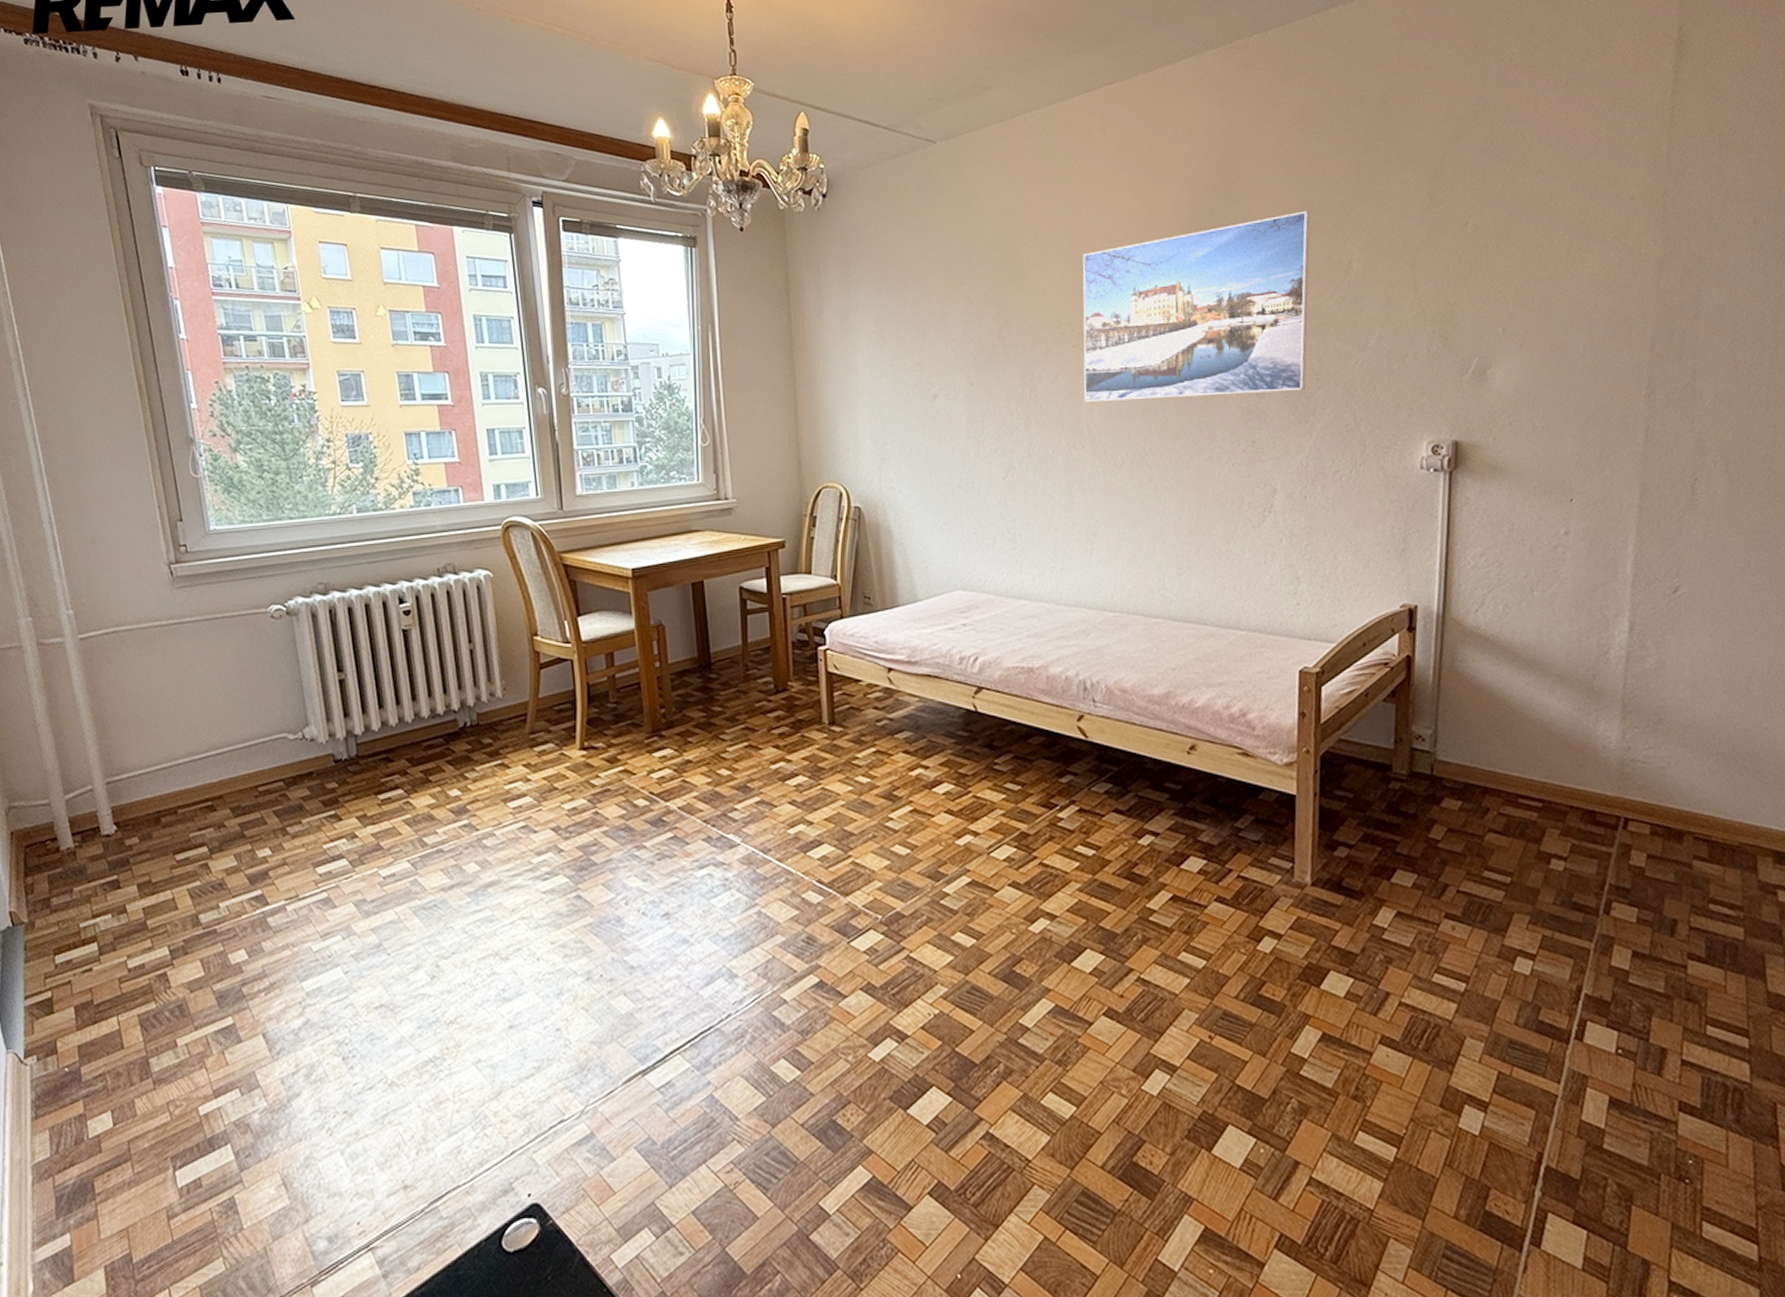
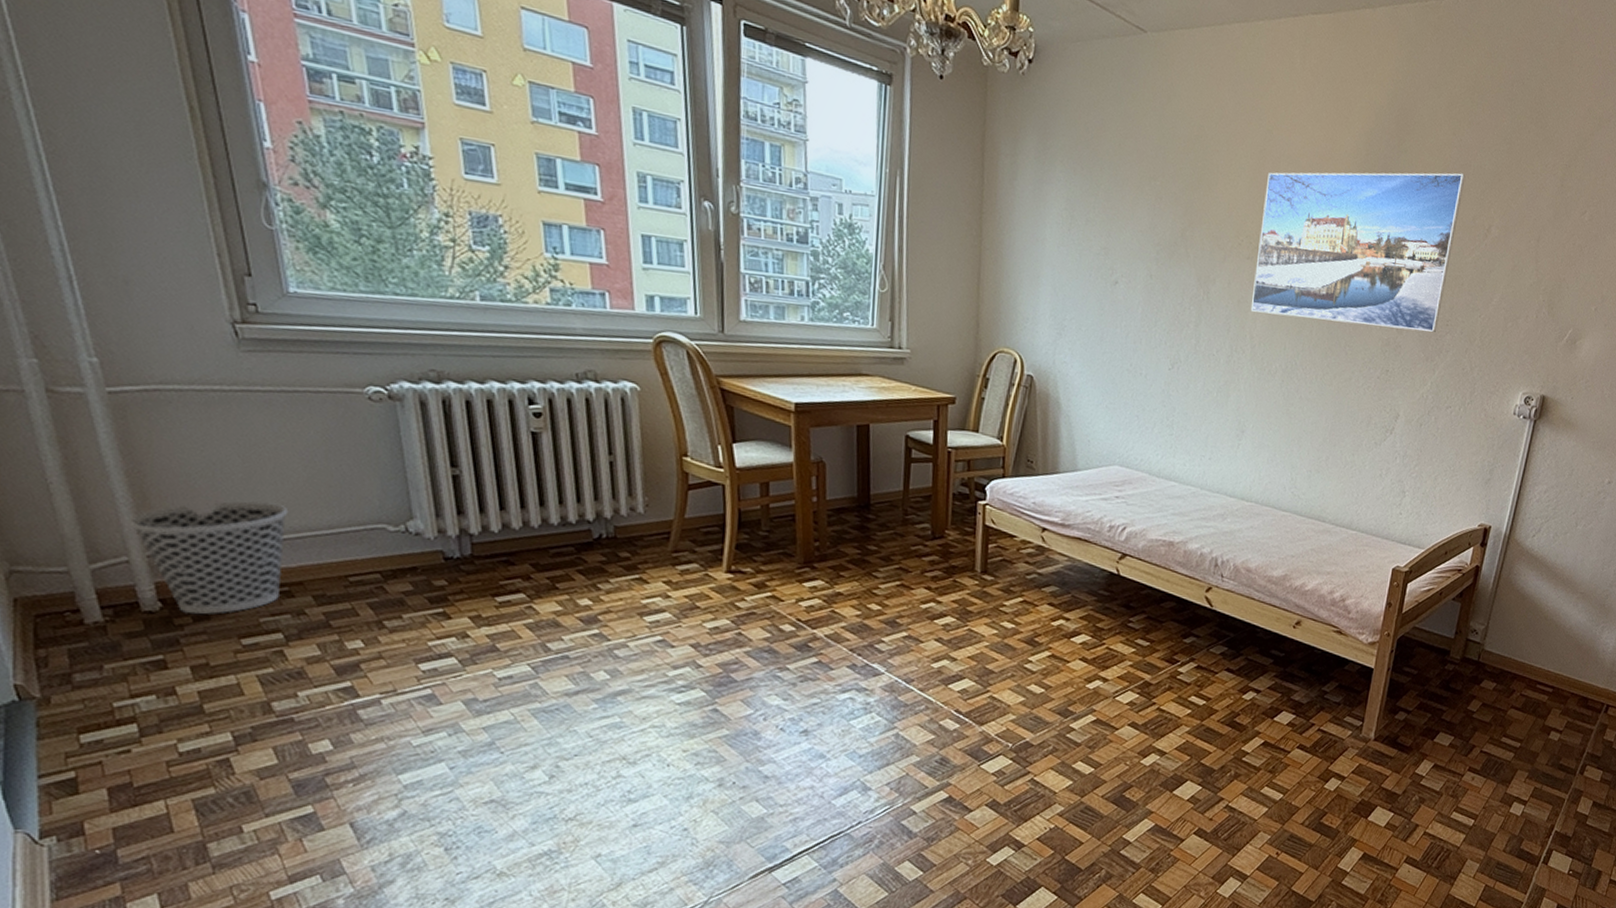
wastebasket: none [92,723,211,833] -> present [128,501,289,614]

